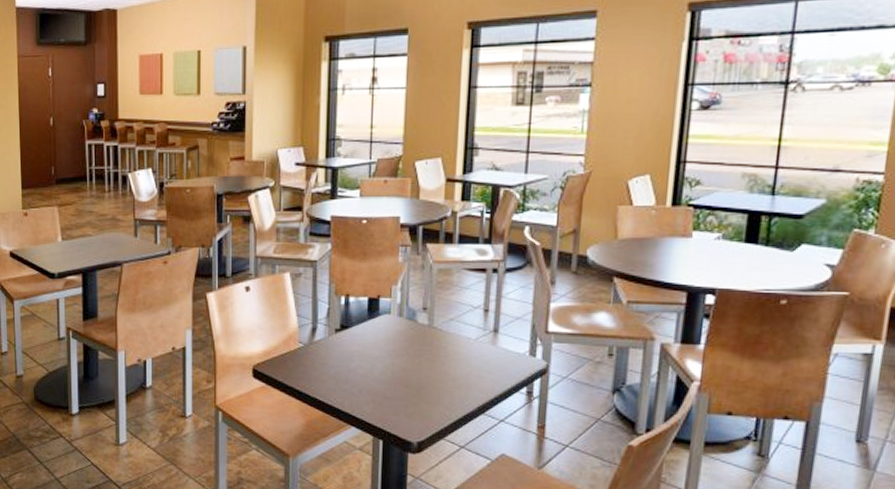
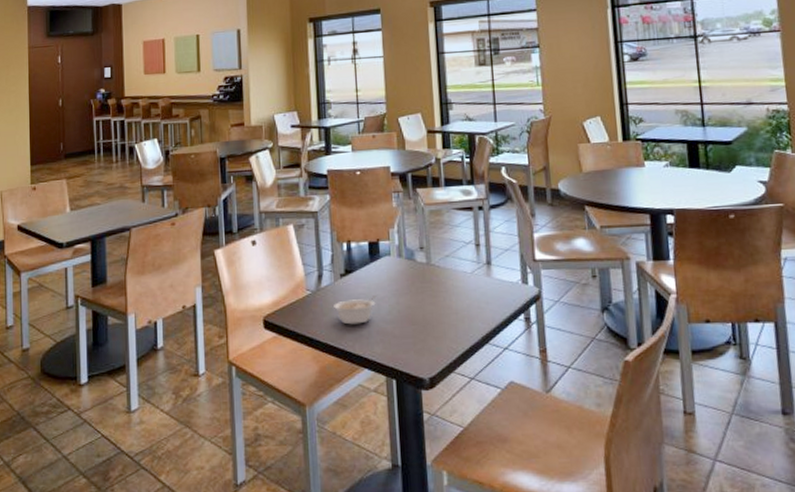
legume: none [326,354,372,382] -> present [334,296,377,325]

